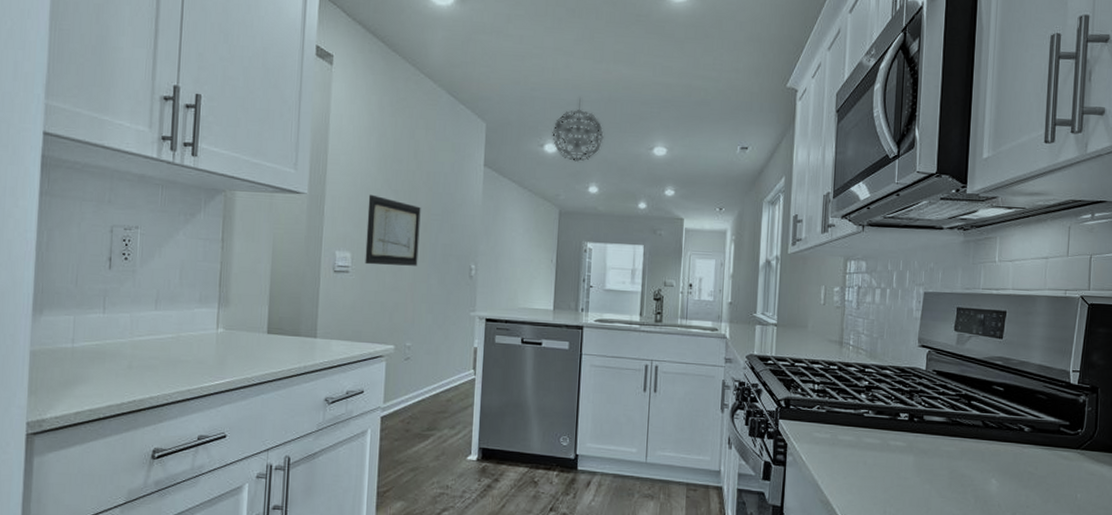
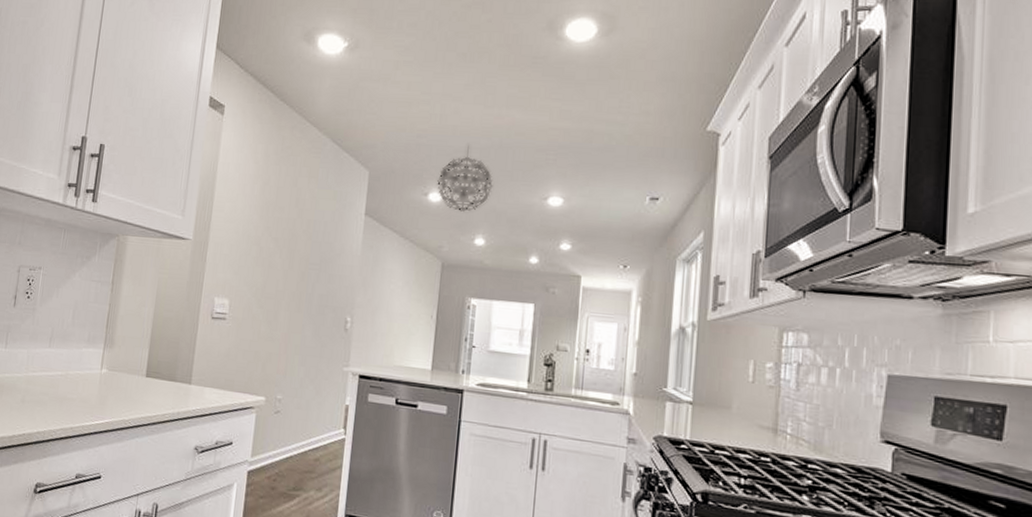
wall art: present [365,194,421,266] -> none [241,242,300,316]

